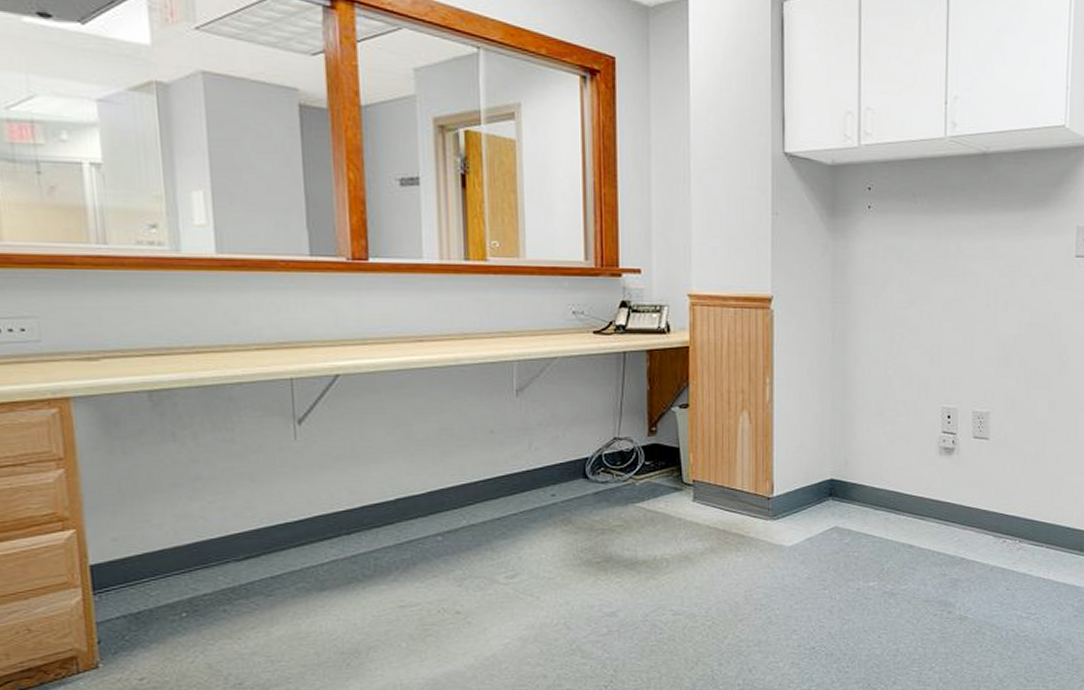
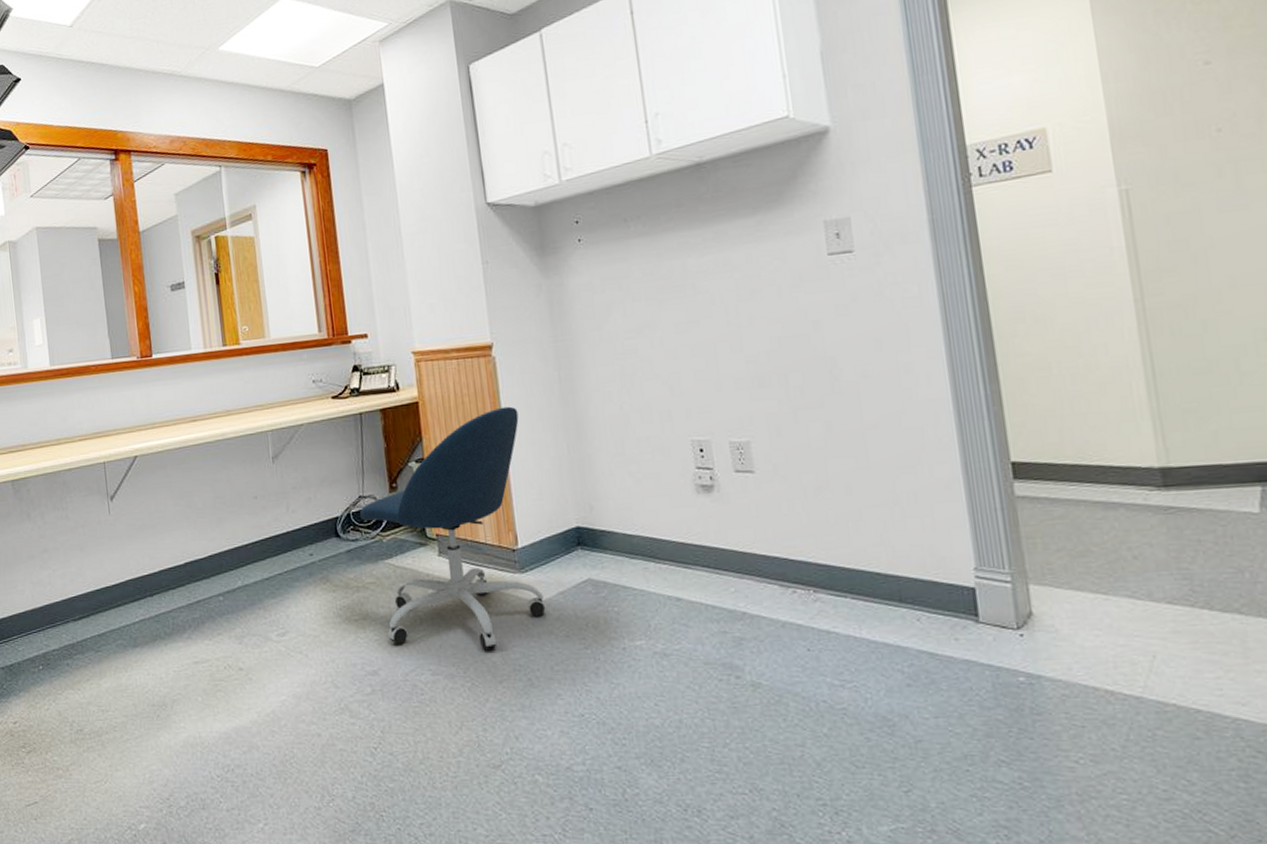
office chair: none [612,360,792,592] -> present [359,406,546,651]

